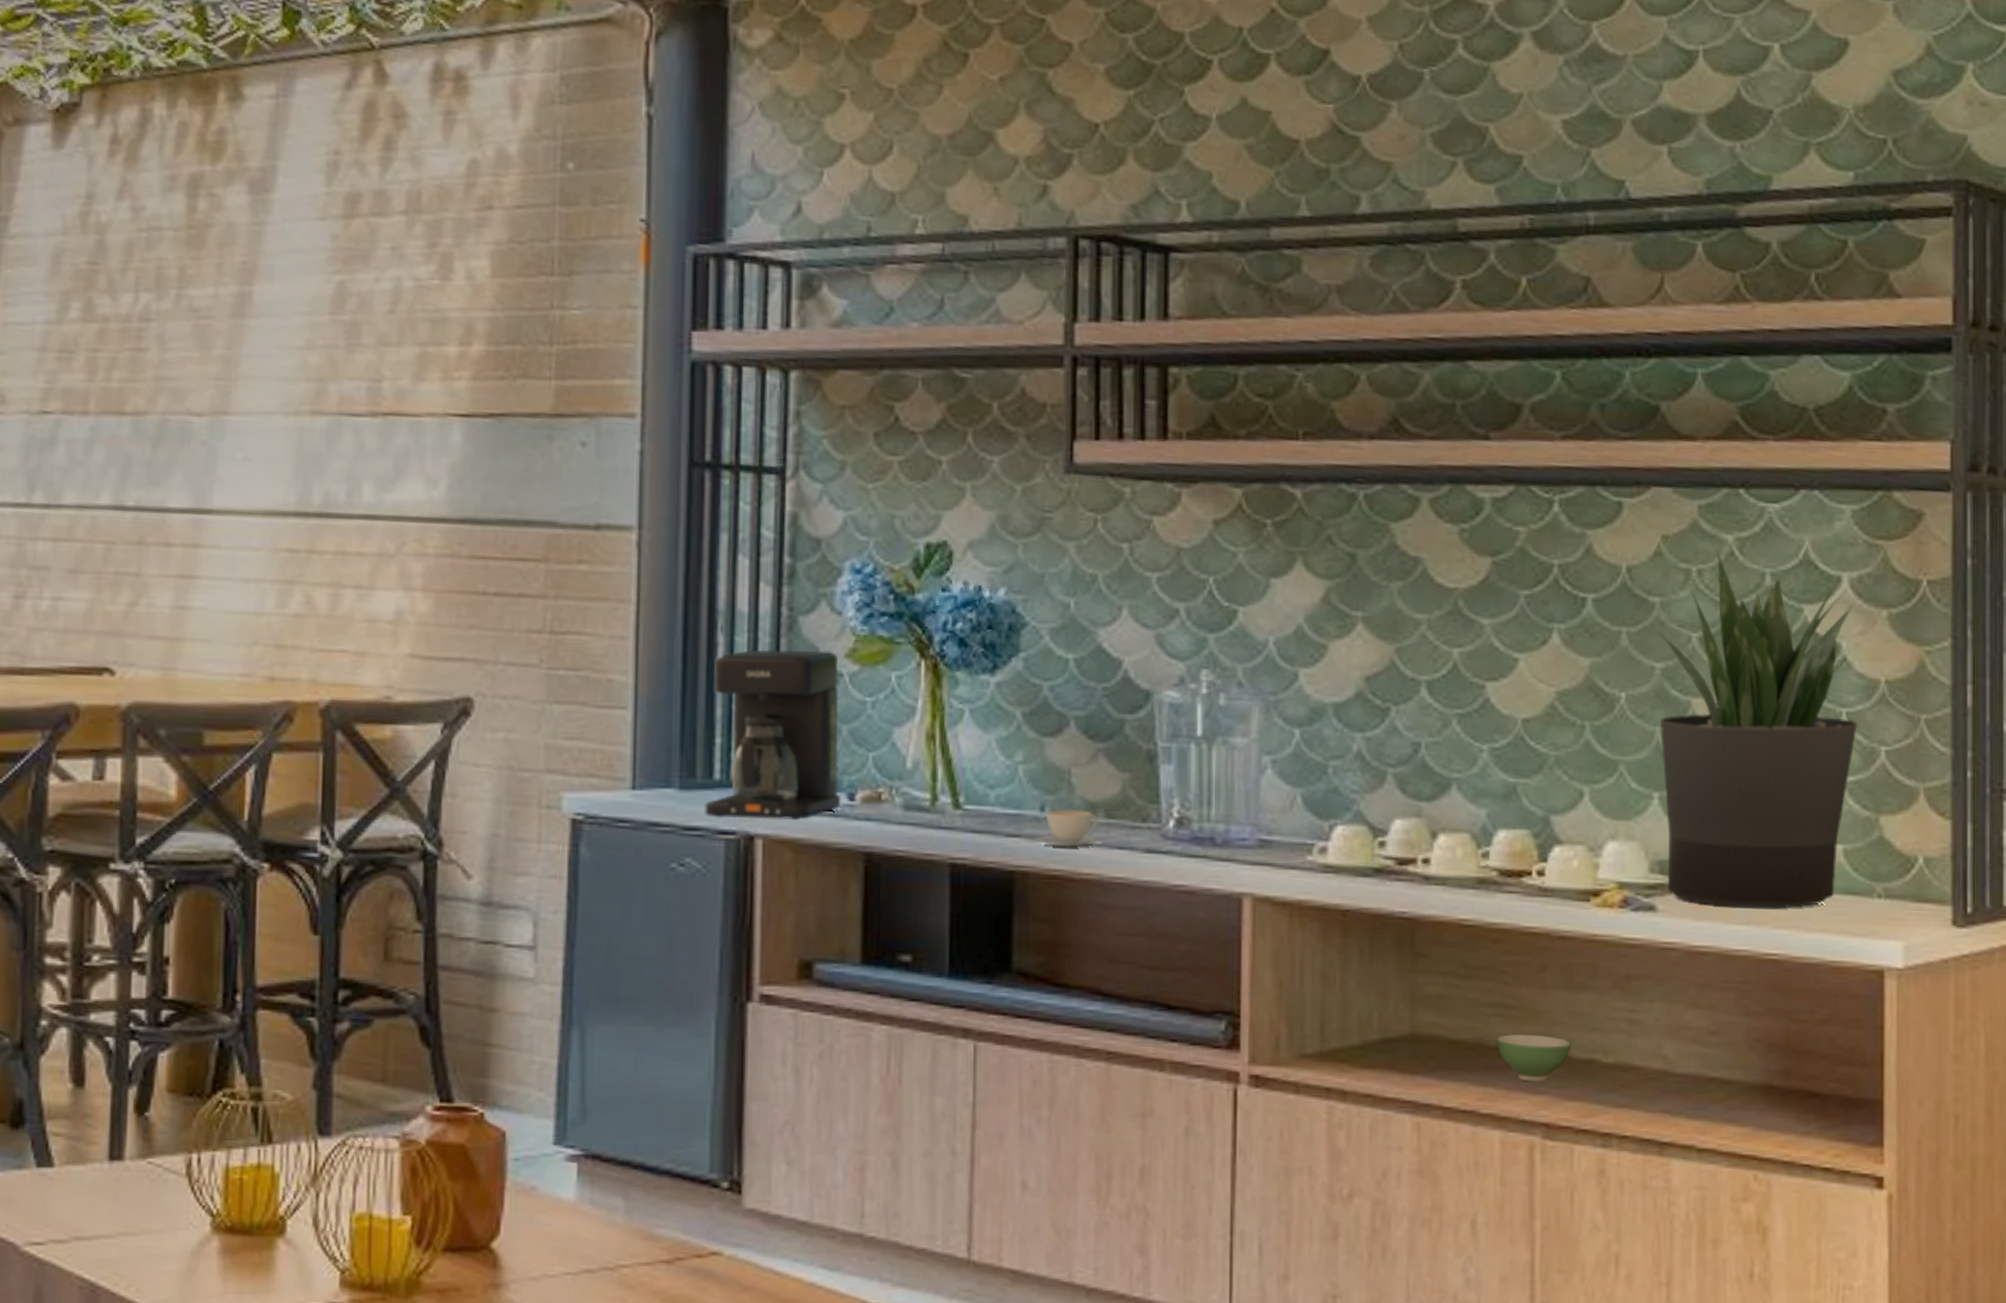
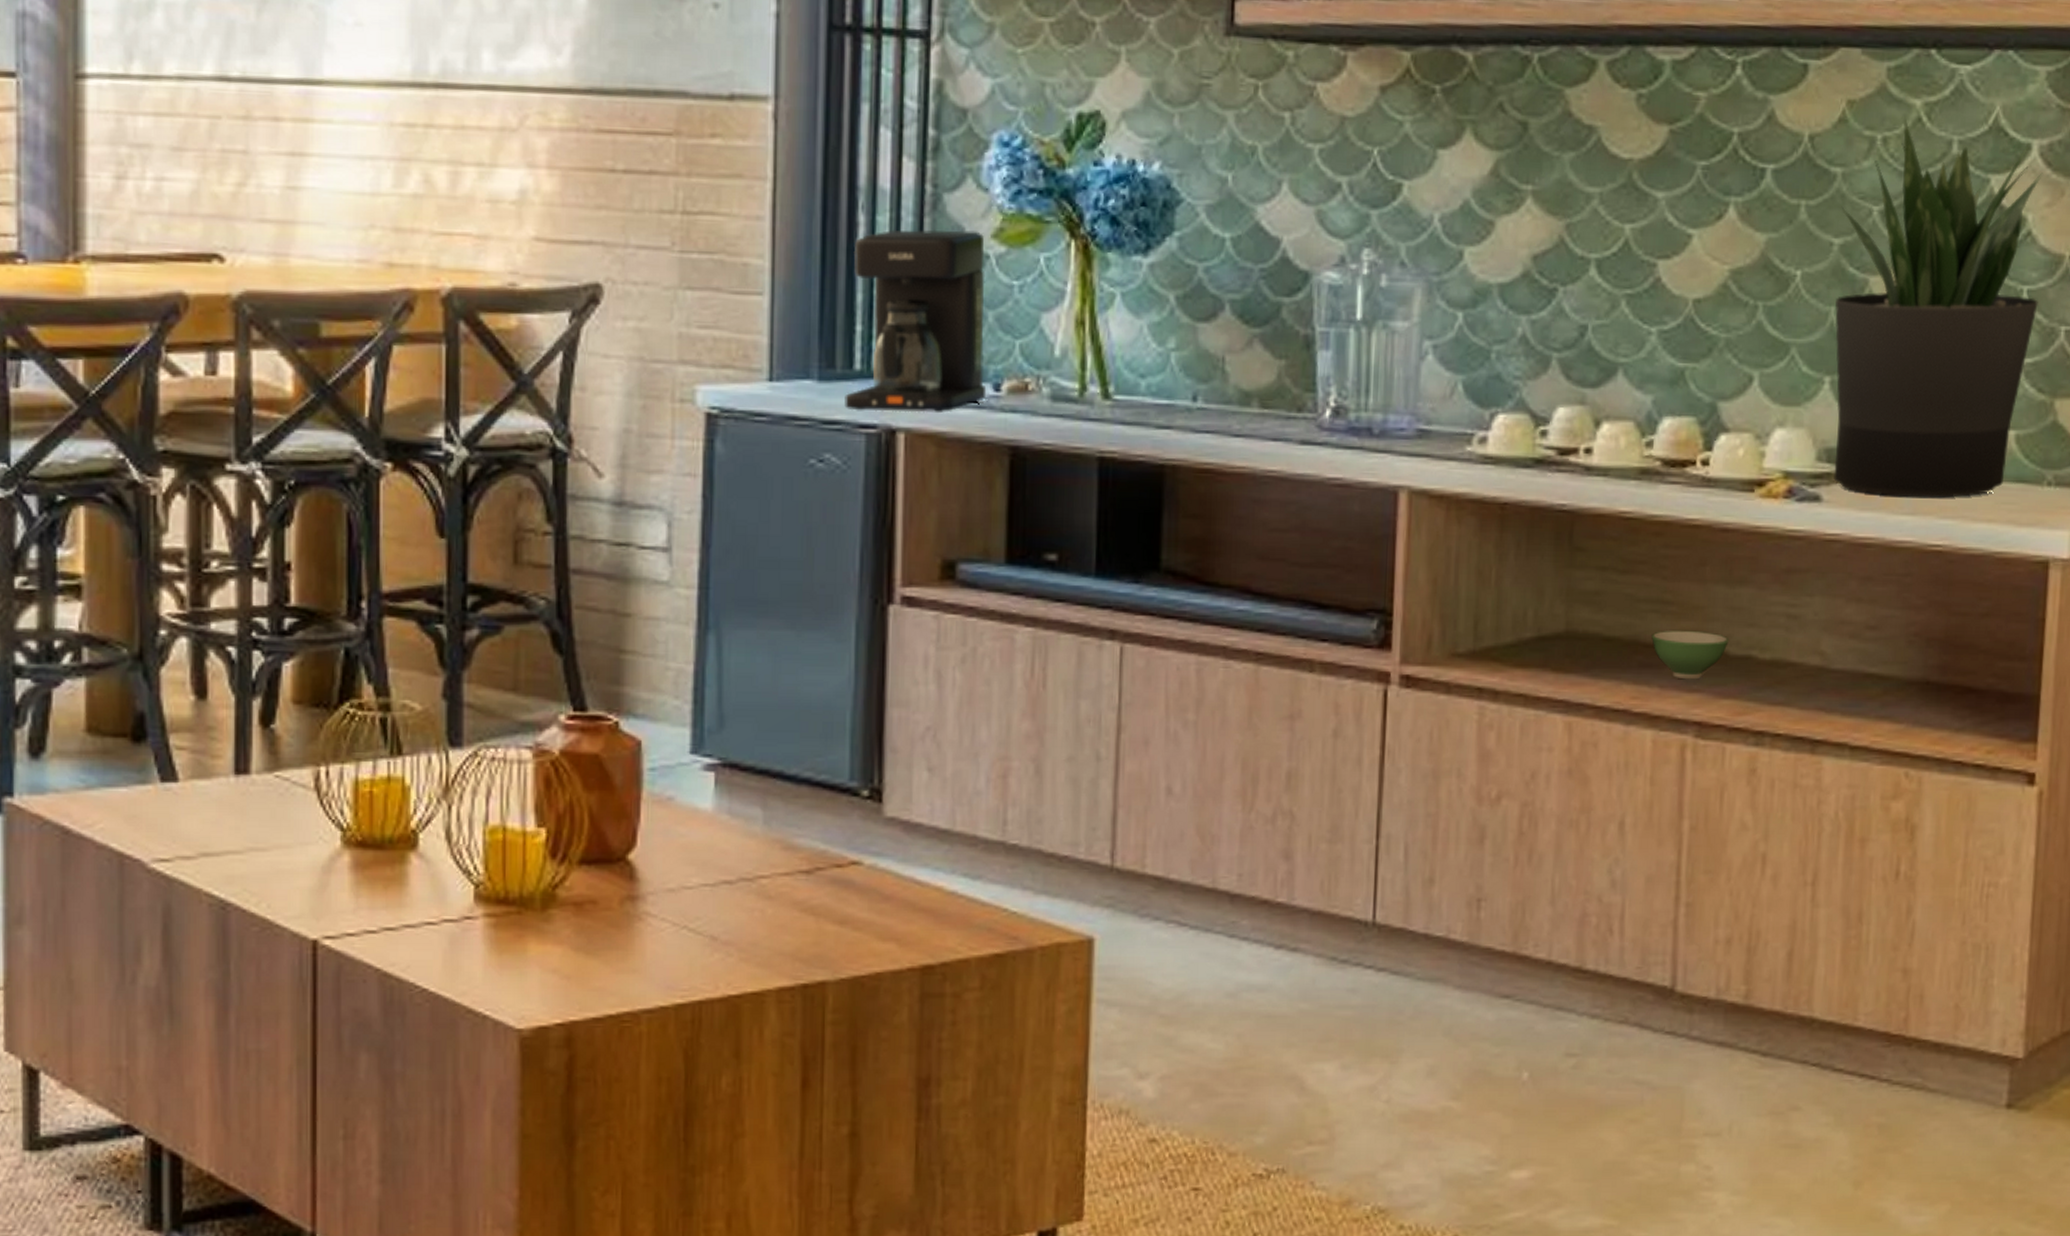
teacup: present [1036,809,1103,847] -> none [1187,398,1257,439]

